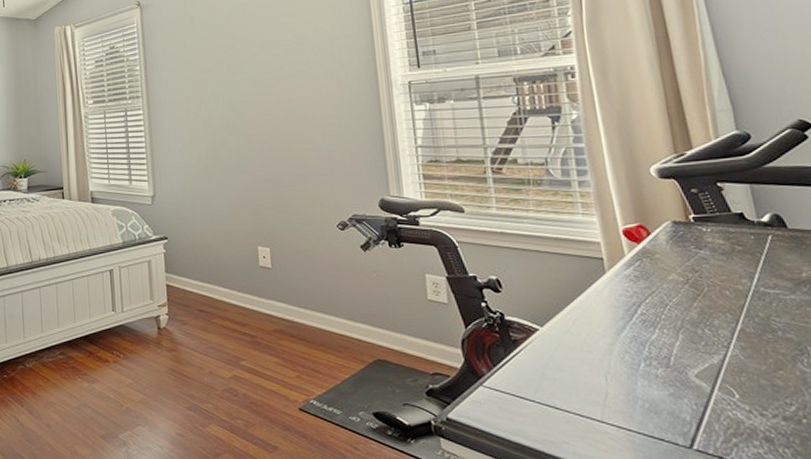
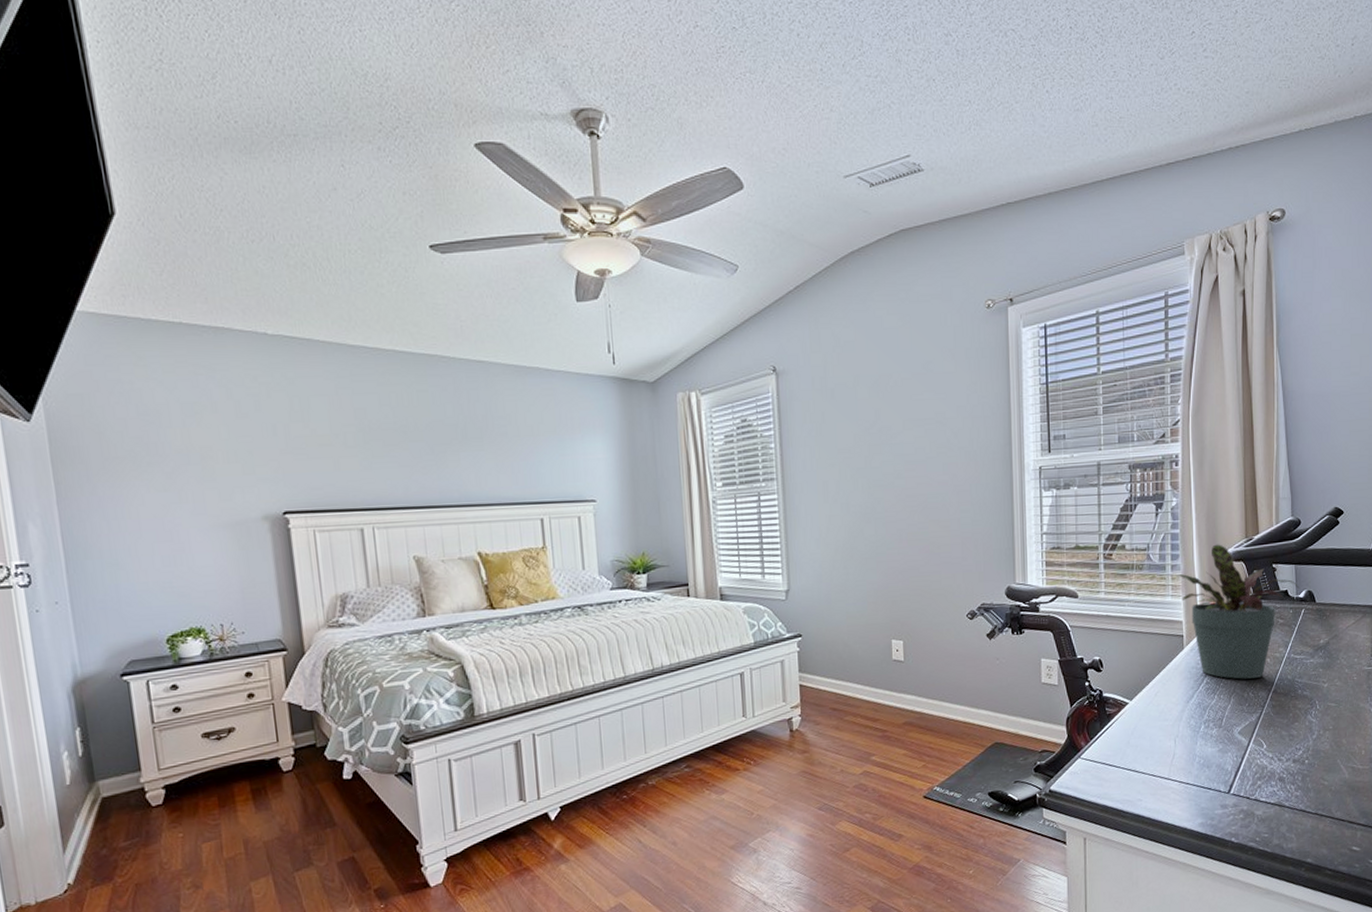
potted plant: none [589,159,762,313] -> present [1179,544,1300,679]

